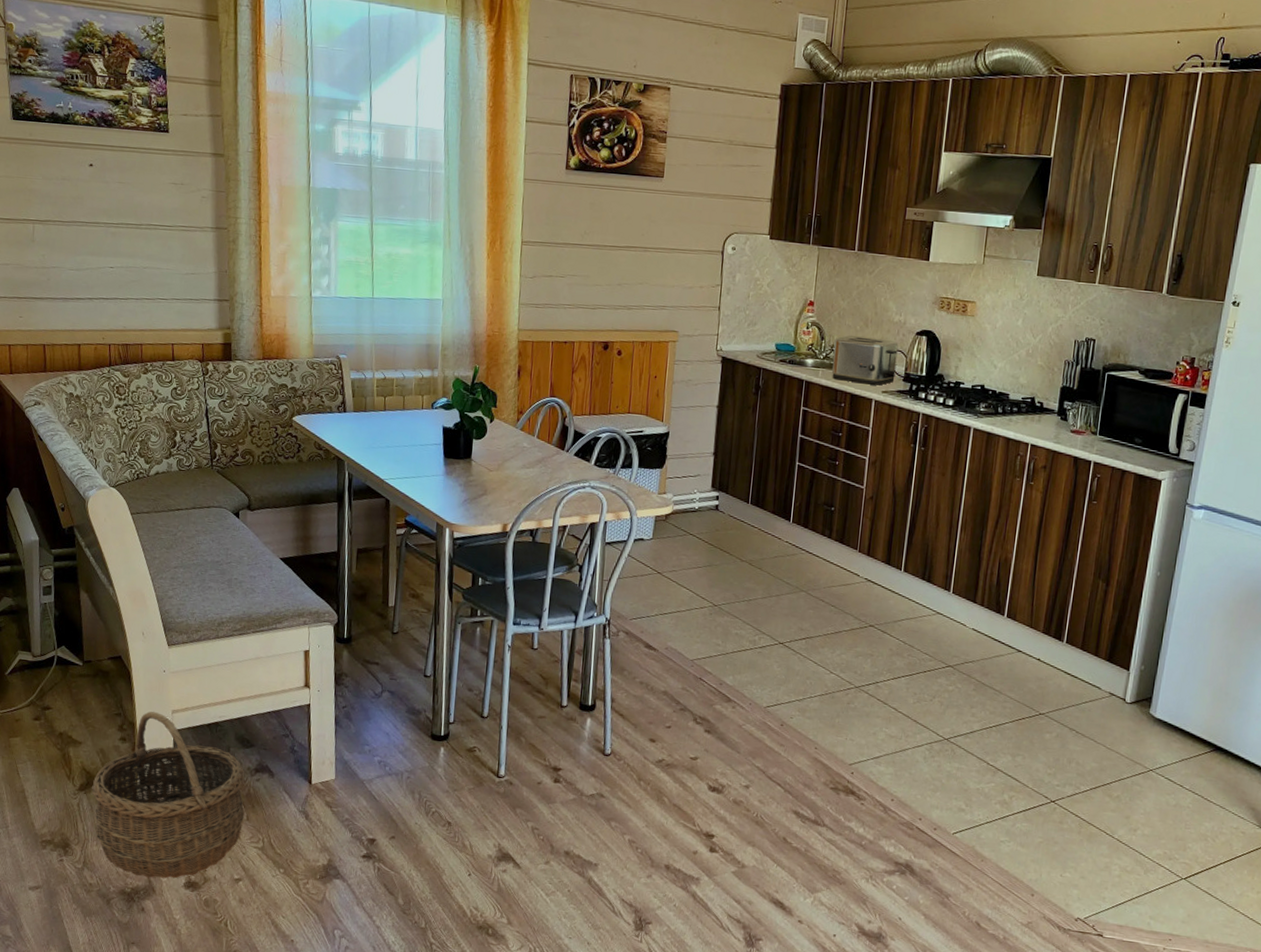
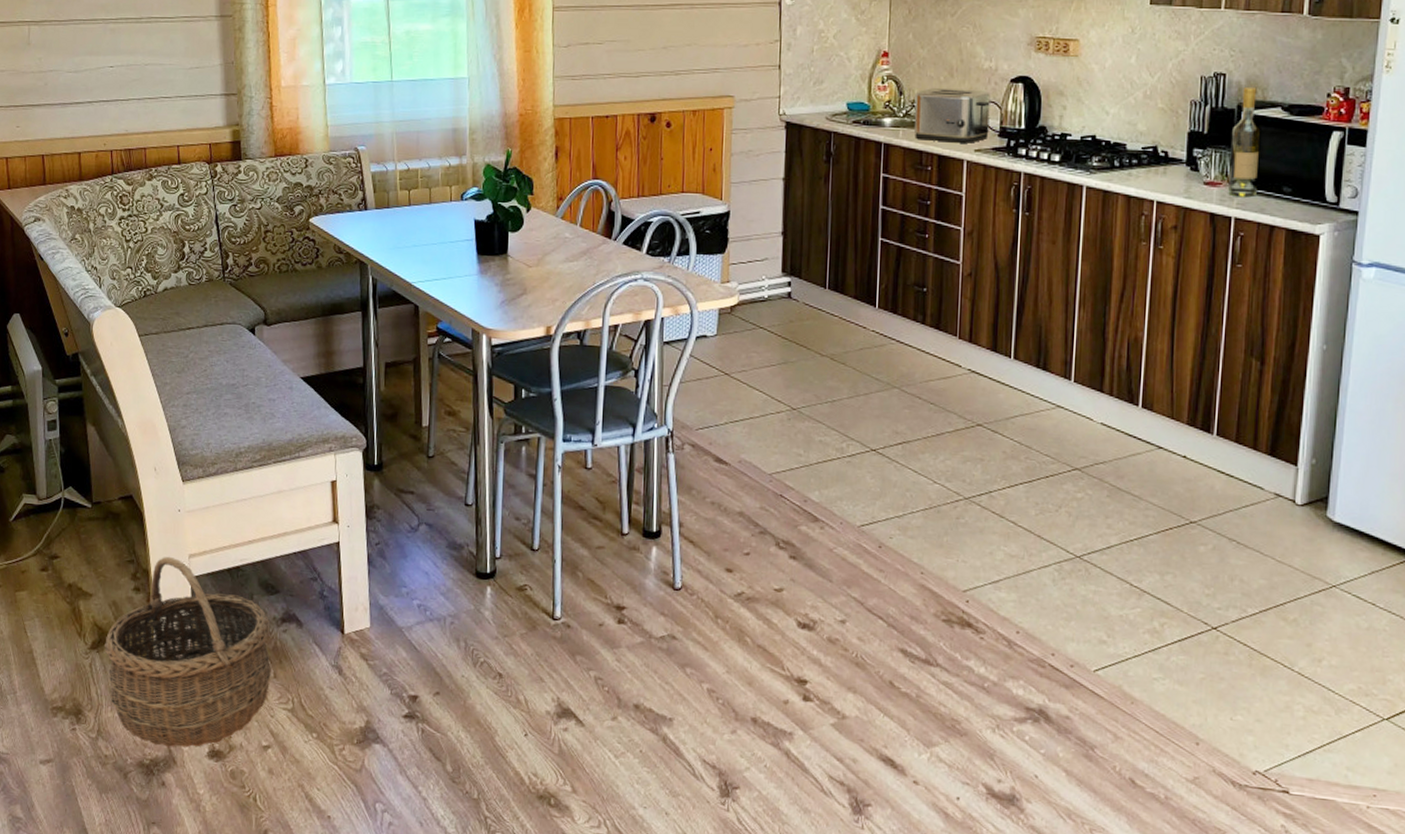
bottle: none [1090,351,1121,446] -> present [1228,86,1261,198]

